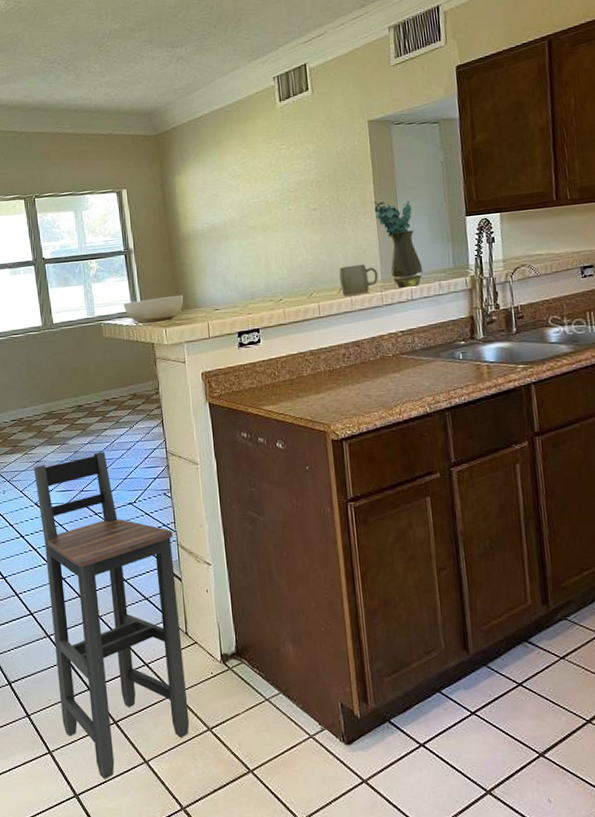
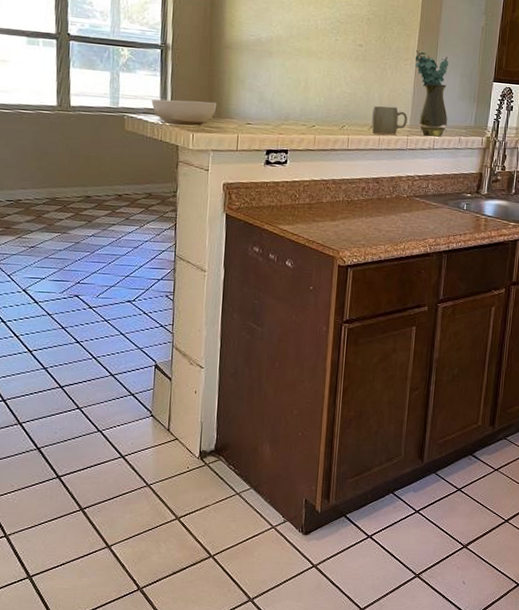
bar stool: present [33,452,190,779] -> none [24,246,169,562]

